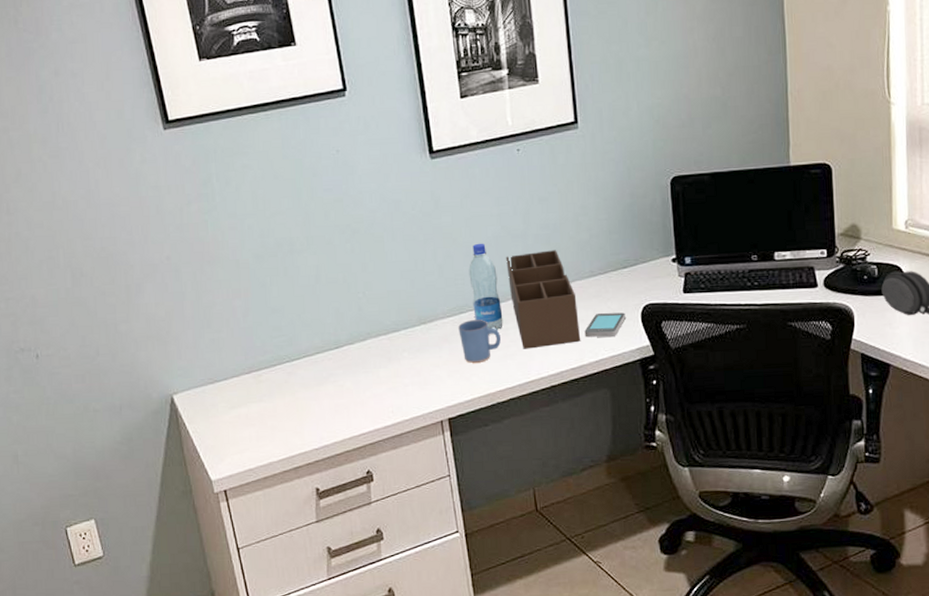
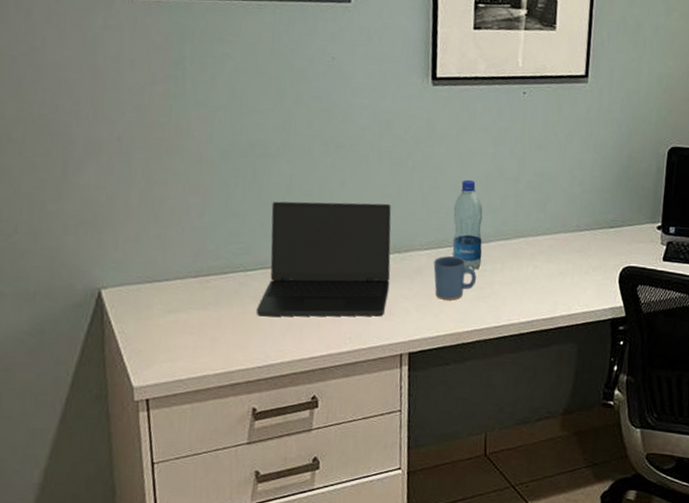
laptop: none [304,278,421,402] -> present [256,201,392,317]
desk organizer: present [506,250,581,349] -> none [493,197,559,294]
smartphone: present [584,312,626,338] -> none [561,268,604,293]

